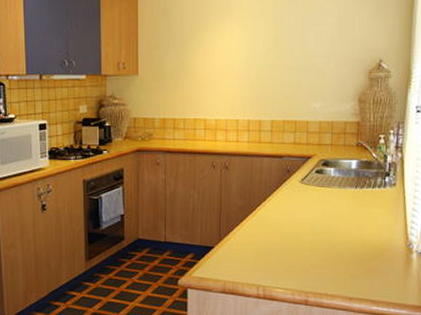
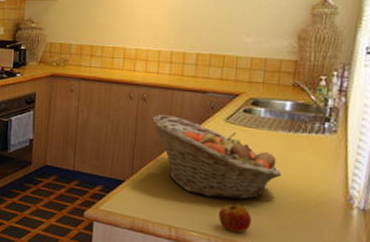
fruit basket: none [234,180,352,255] -> present [151,114,281,200]
apple: none [299,256,328,285] -> present [218,201,252,233]

